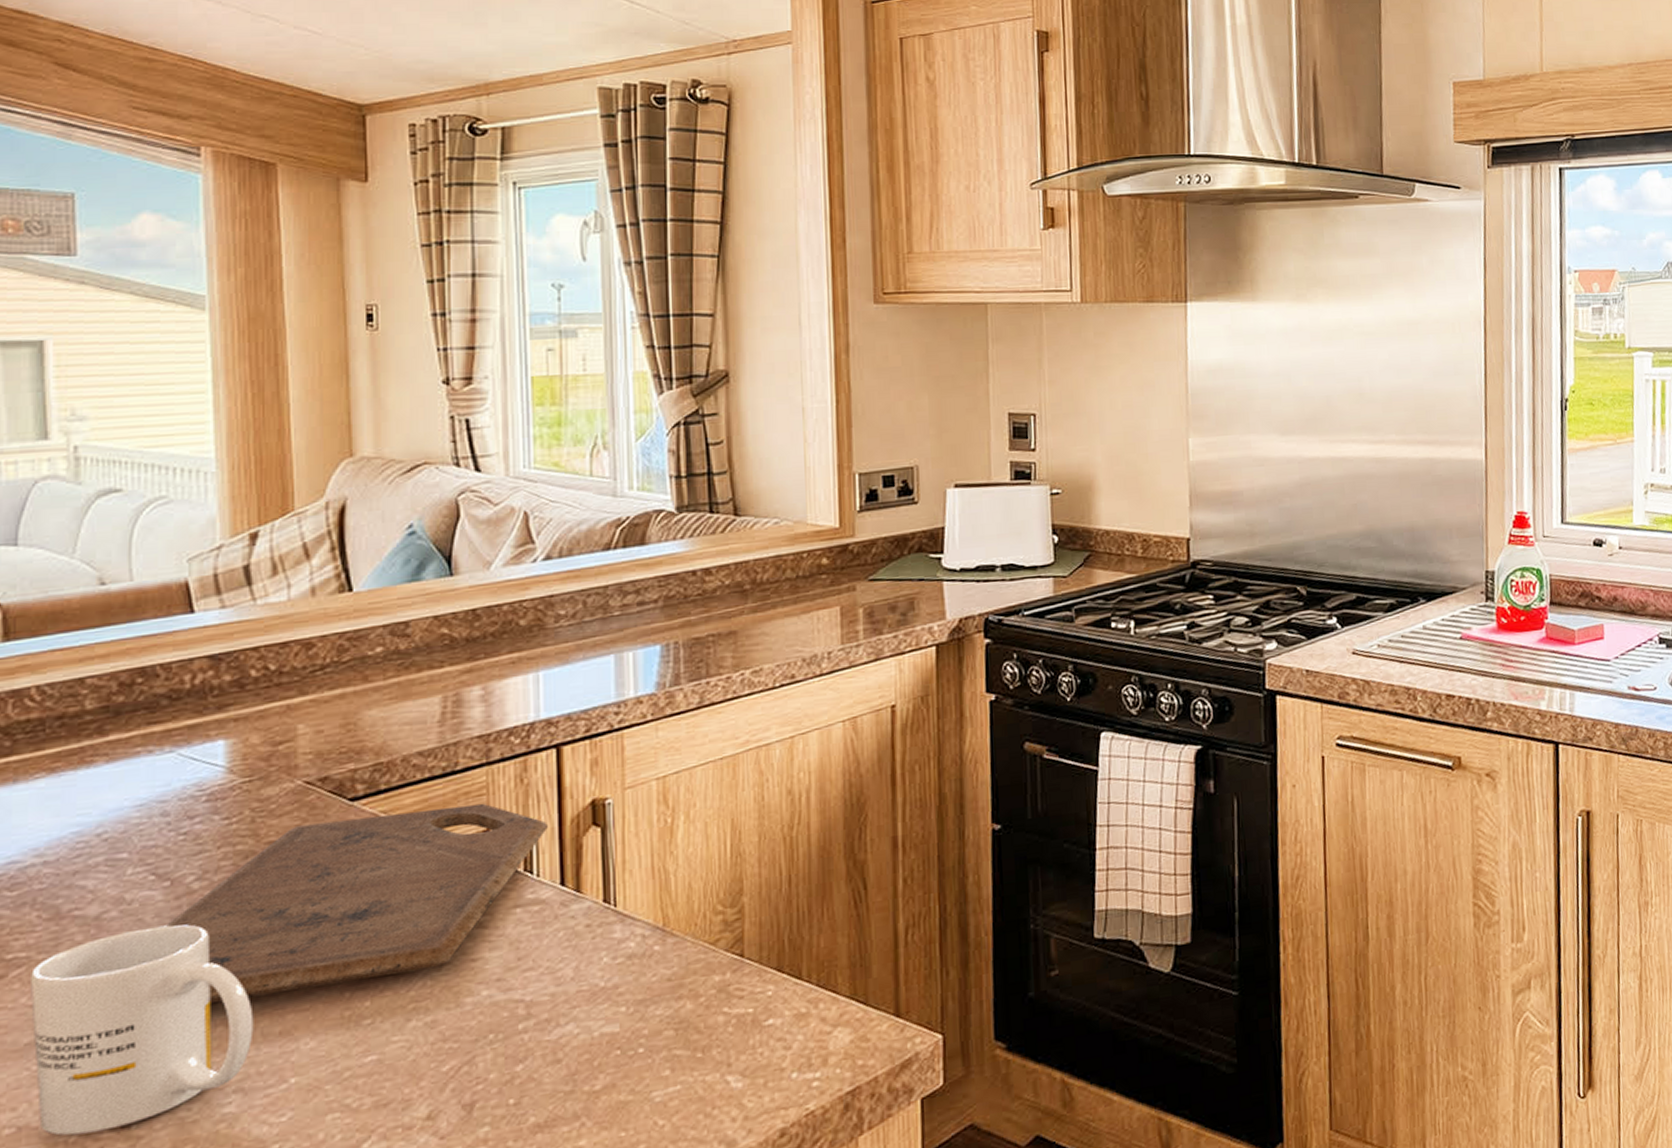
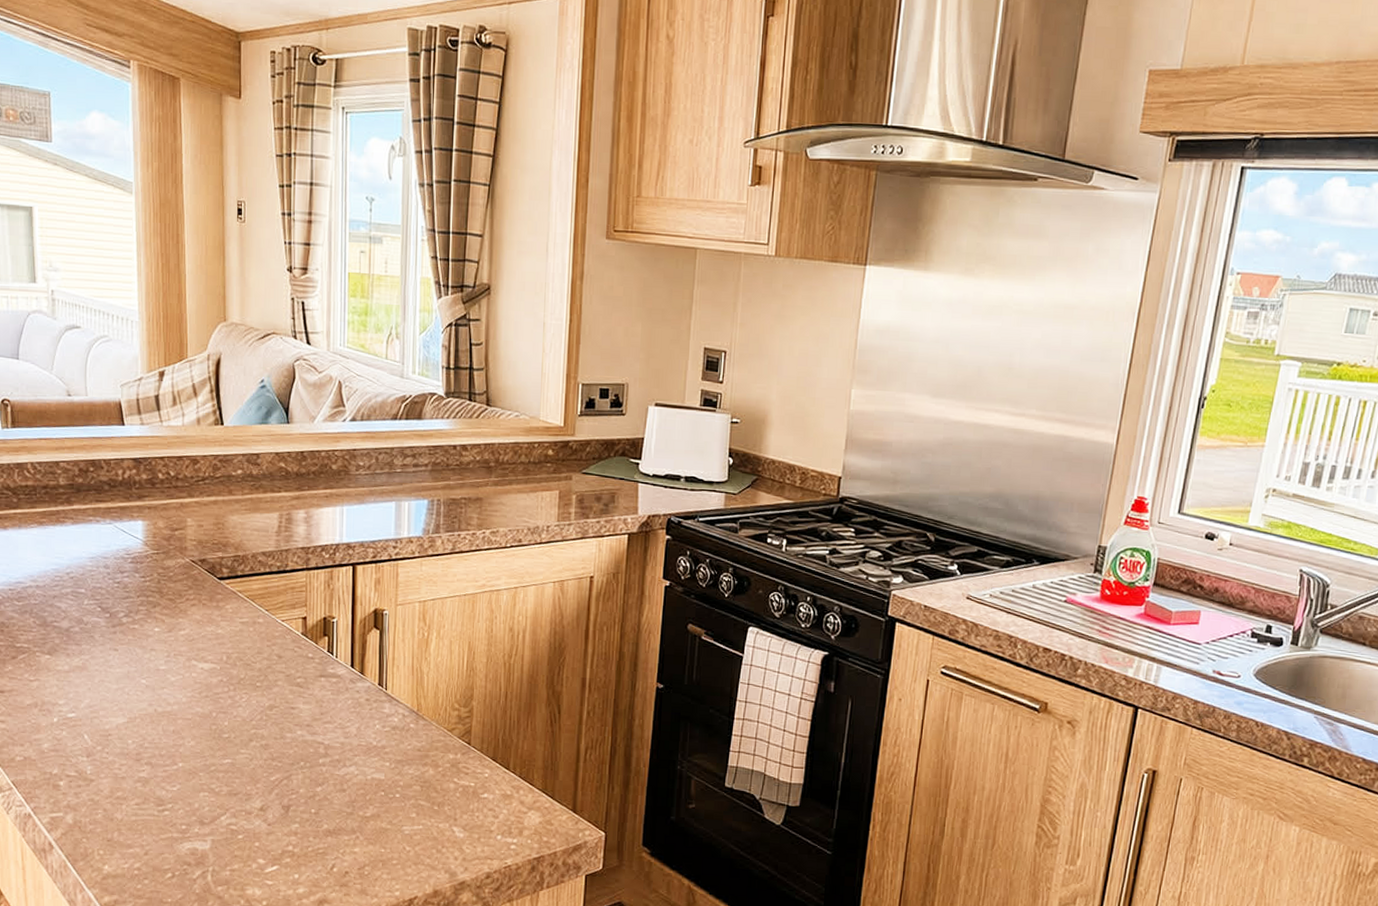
mug: present [29,924,254,1136] -> none [29,642,158,771]
cutting board: present [164,803,549,1003] -> none [106,591,345,709]

